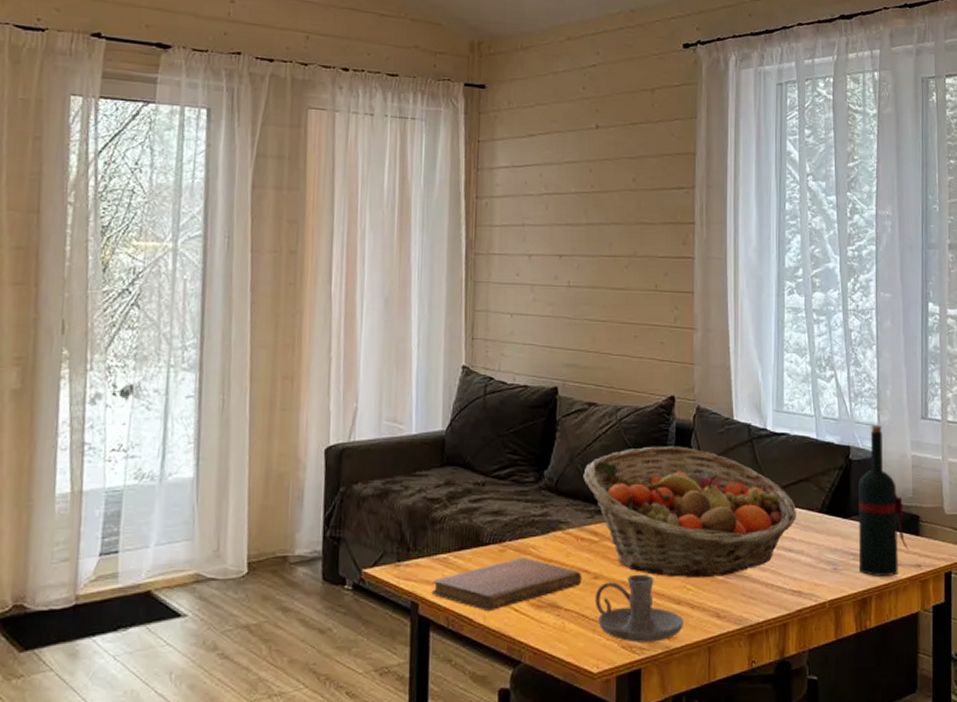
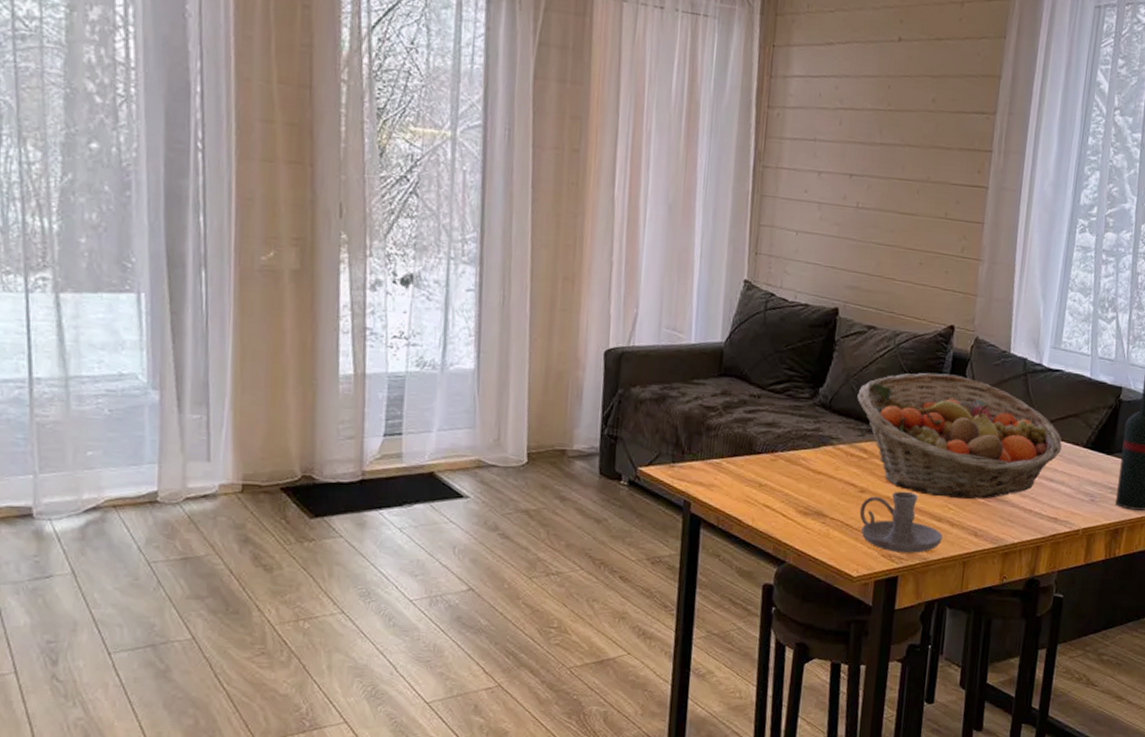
notebook: present [431,558,582,612] -> none [703,468,849,515]

